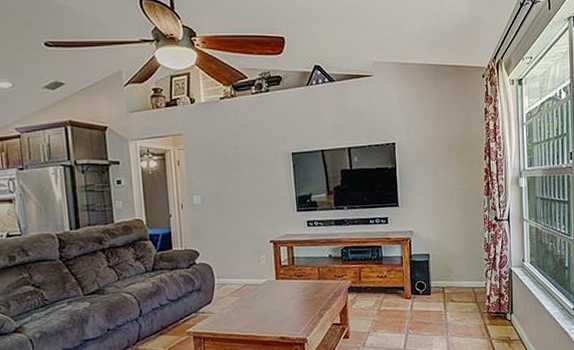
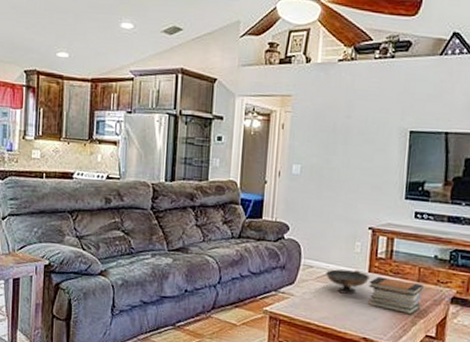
decorative bowl: none [239,279,278,303] -> present [326,269,370,295]
book stack: none [278,281,324,309] -> present [368,276,424,315]

